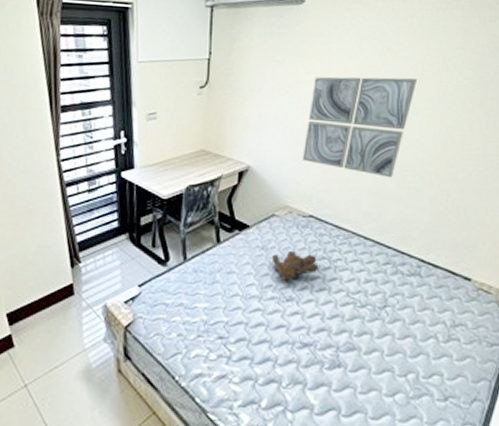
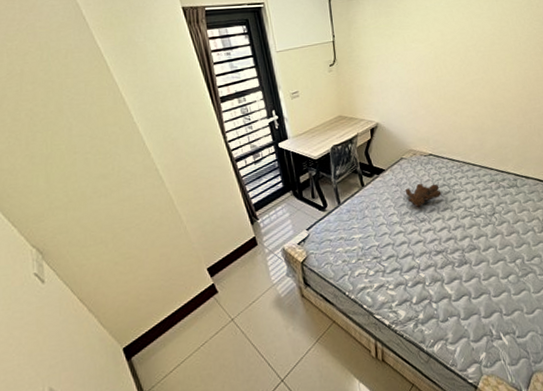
wall art: present [302,76,418,178] -> none [417,35,498,116]

